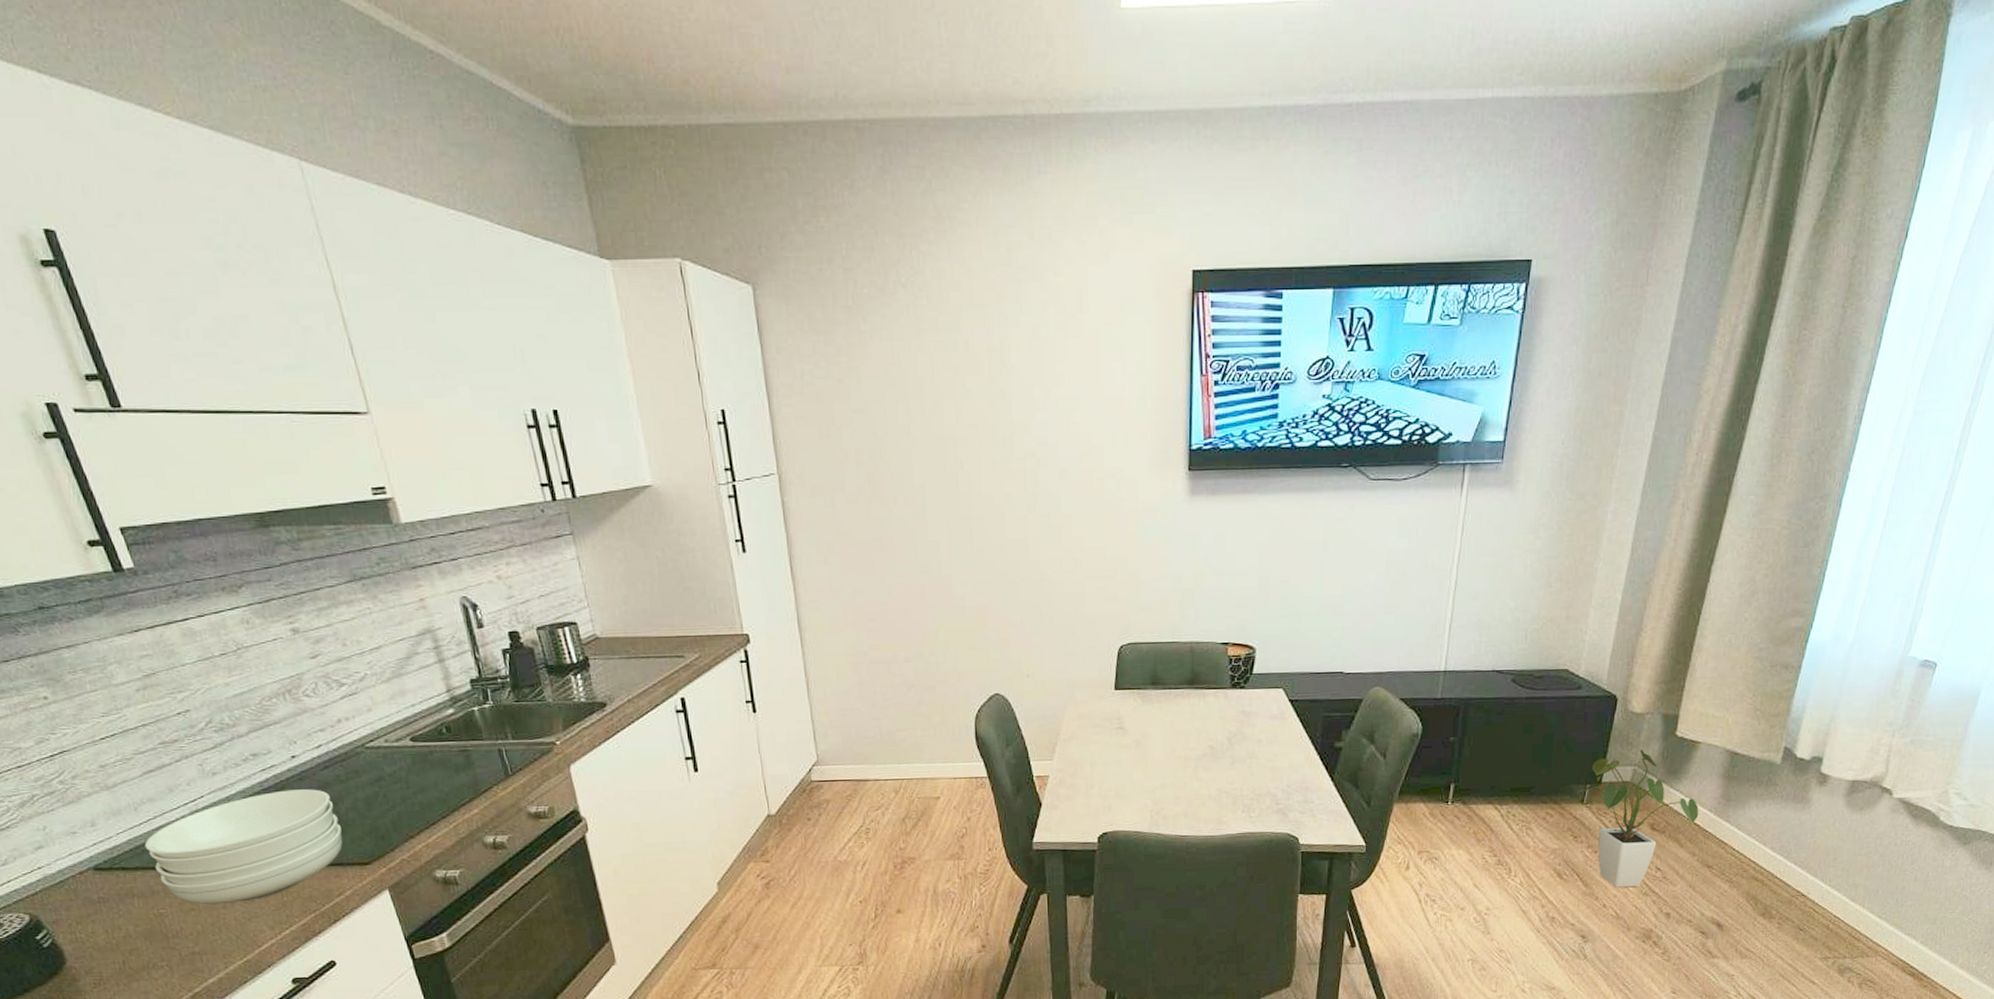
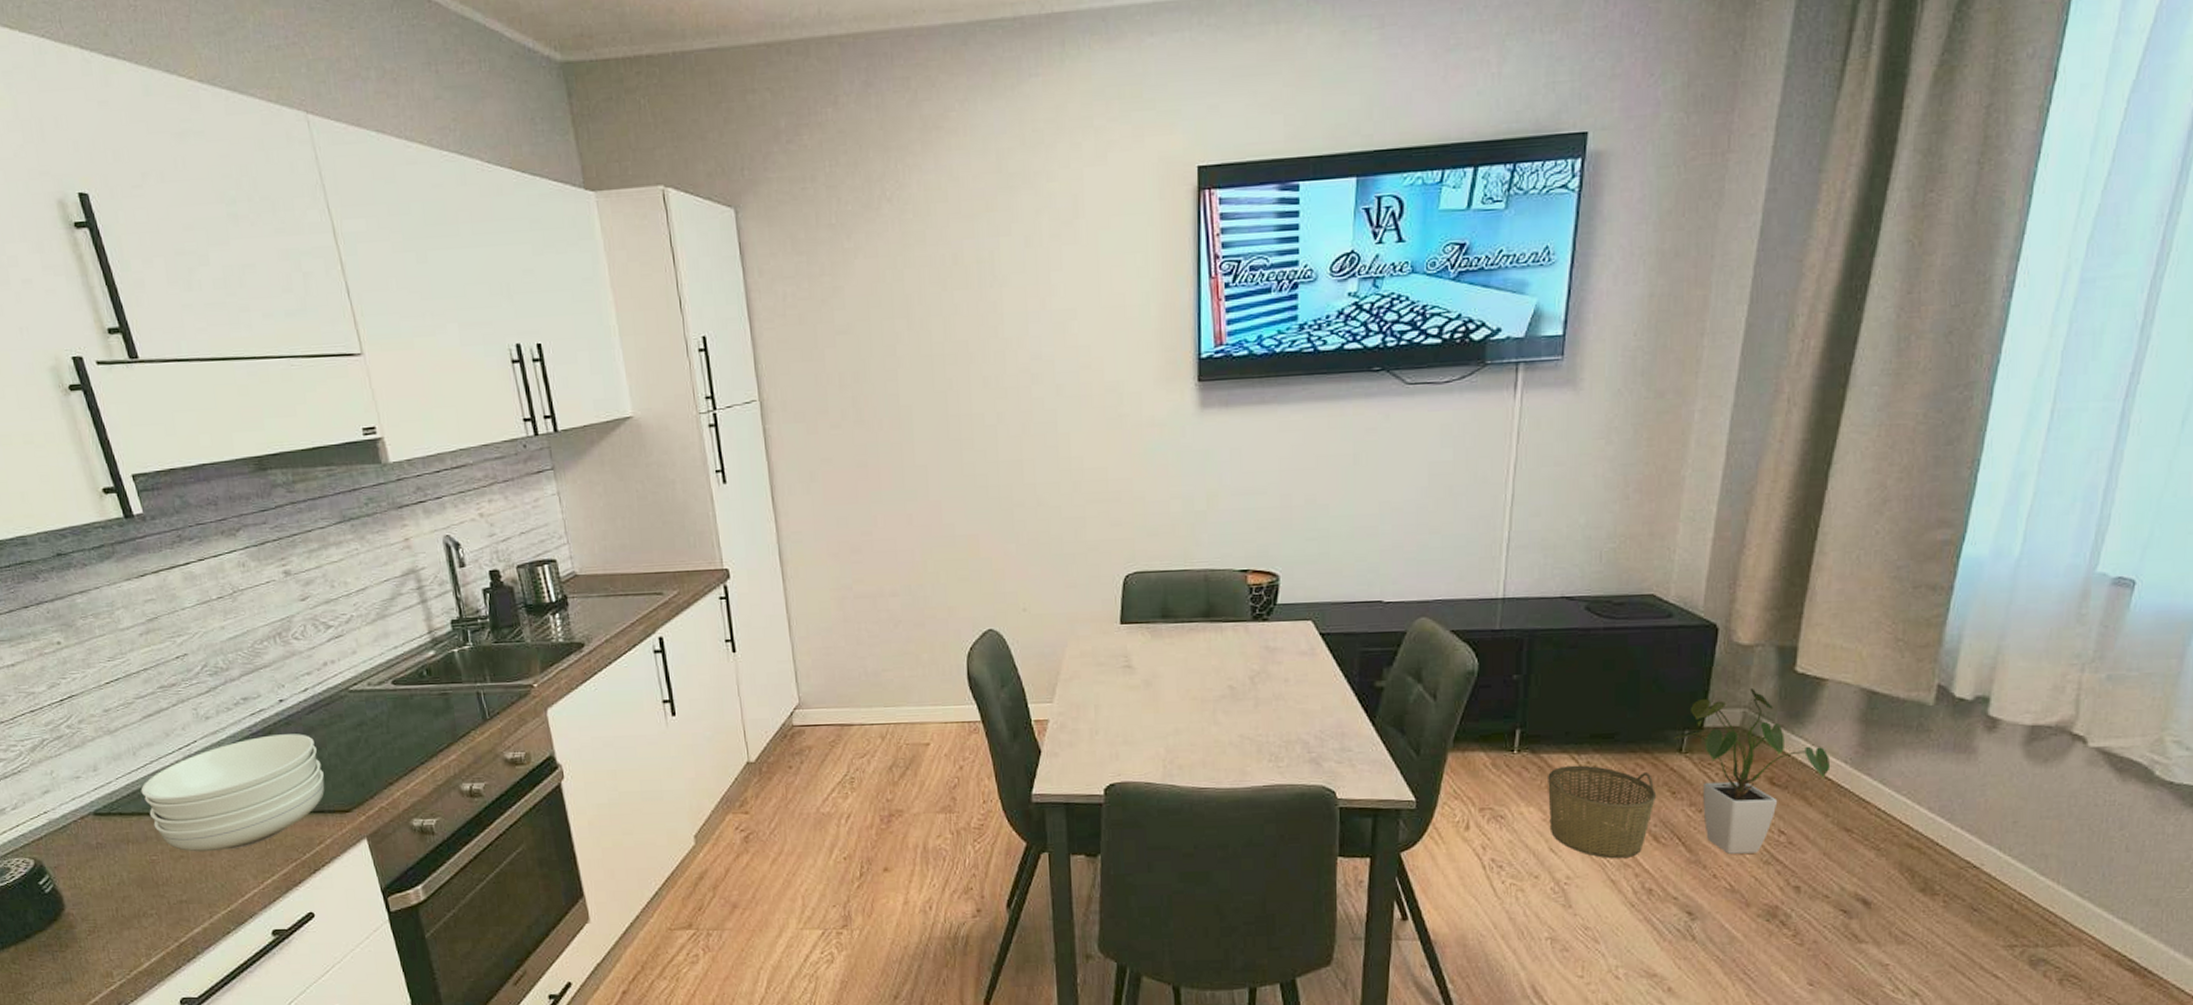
basket: none [1474,814,1562,893] -> present [1548,765,1657,859]

